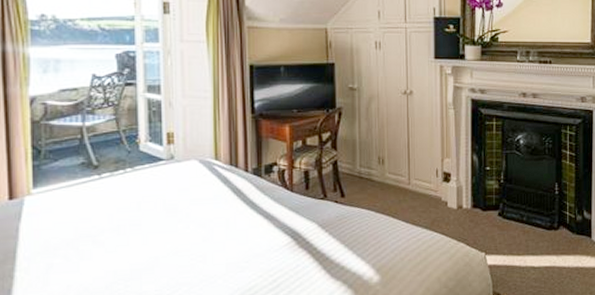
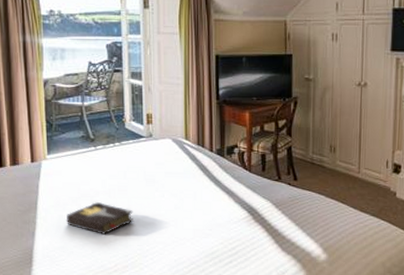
hardback book: none [57,241,151,282] -> present [66,201,135,235]

